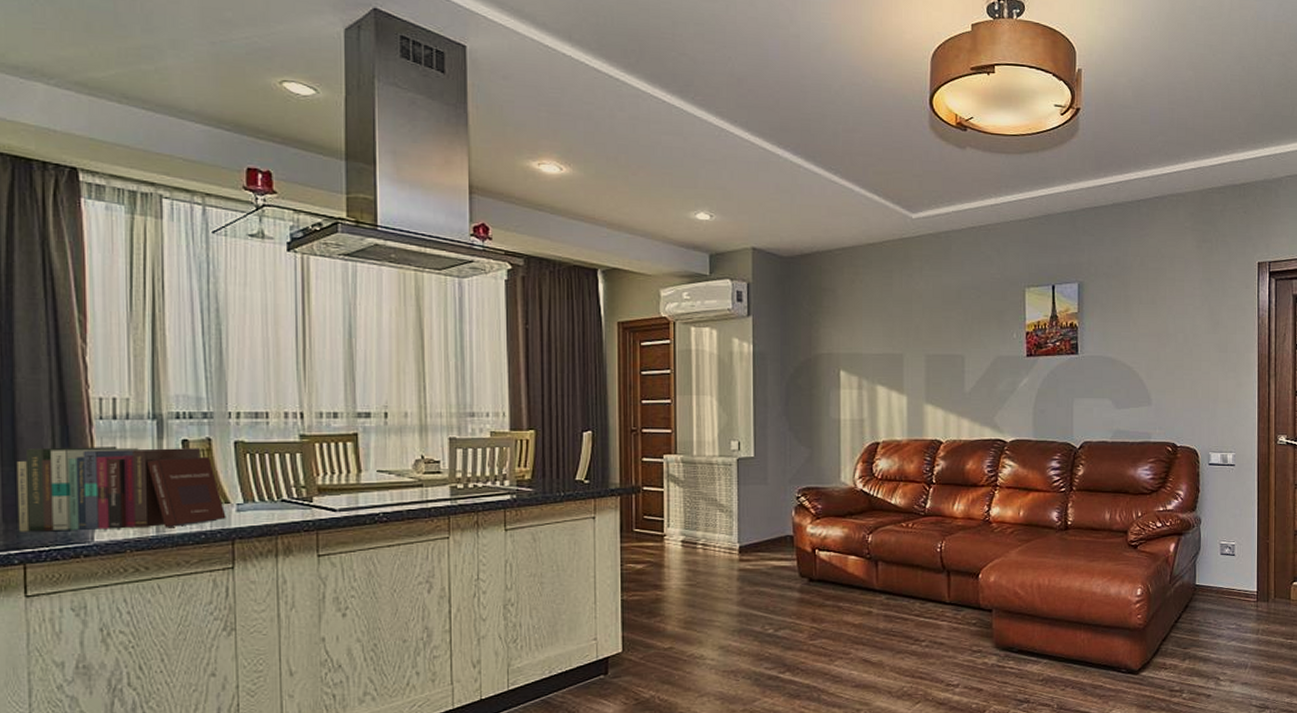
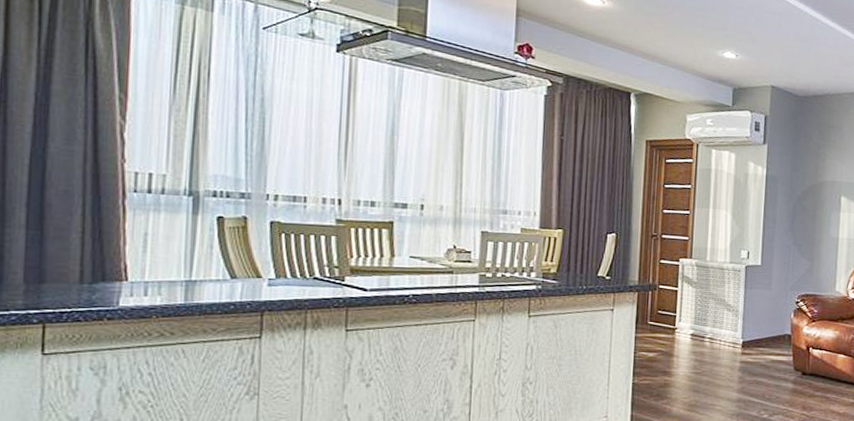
books: present [16,447,226,532] -> none [39,215,257,298]

